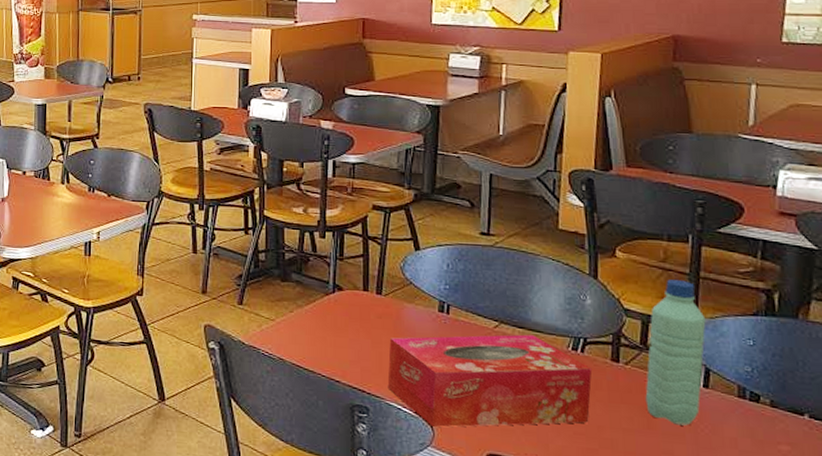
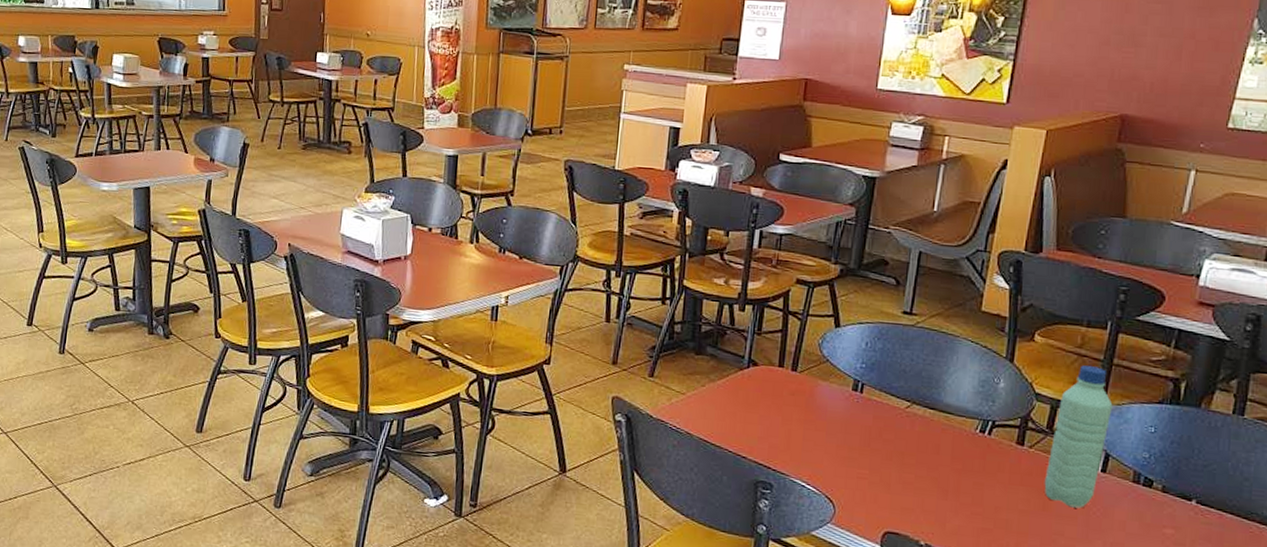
tissue box: present [387,334,593,428] -> none [793,415,997,505]

